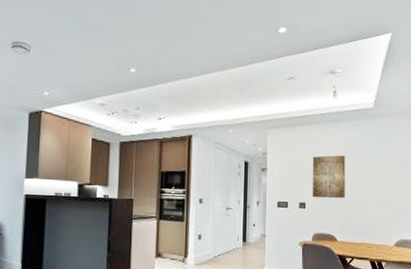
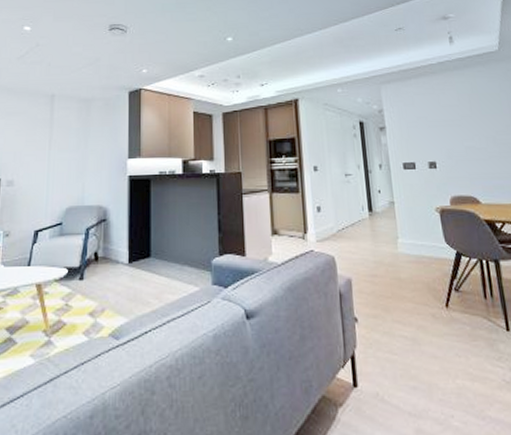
wall art: present [312,155,346,199] -> none [436,105,482,156]

